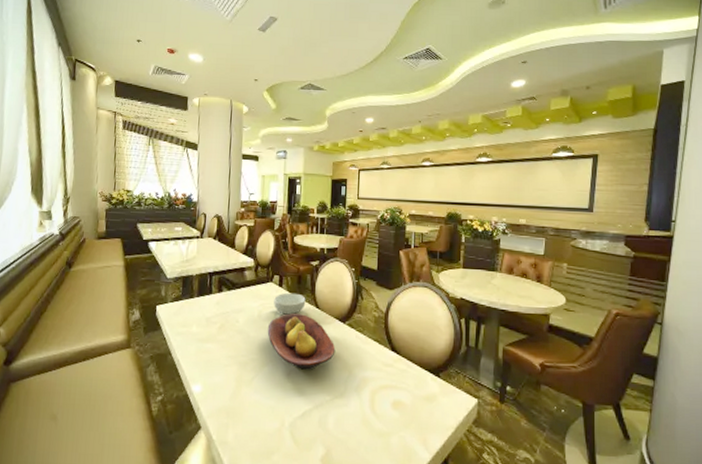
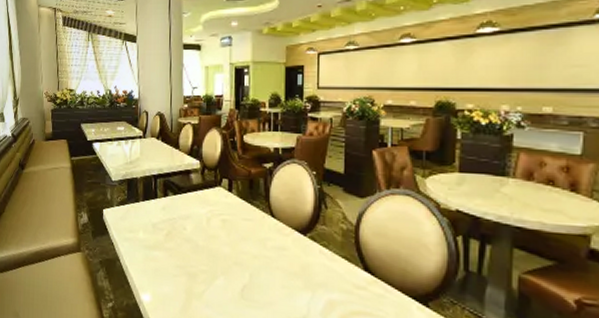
fruit bowl: present [267,313,336,370] -> none [217,222,296,287]
cereal bowl: present [274,292,306,315] -> none [223,198,259,224]

